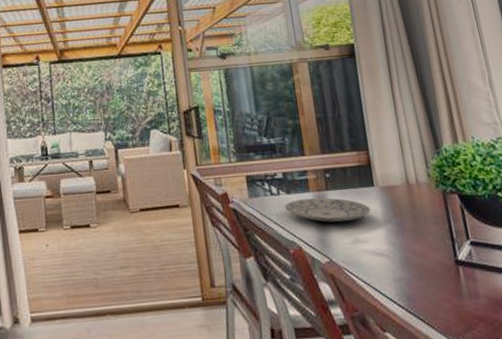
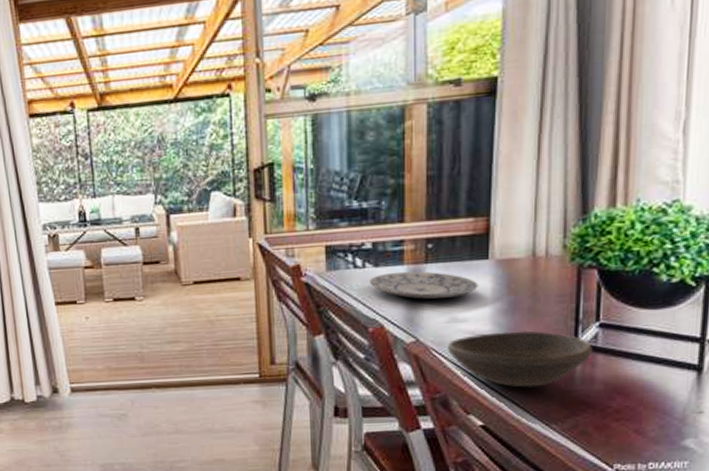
bowl: none [356,249,471,304] -> present [446,330,592,388]

